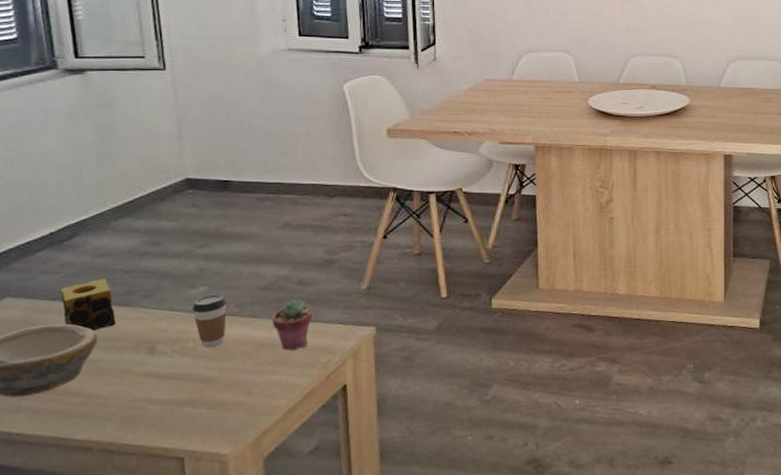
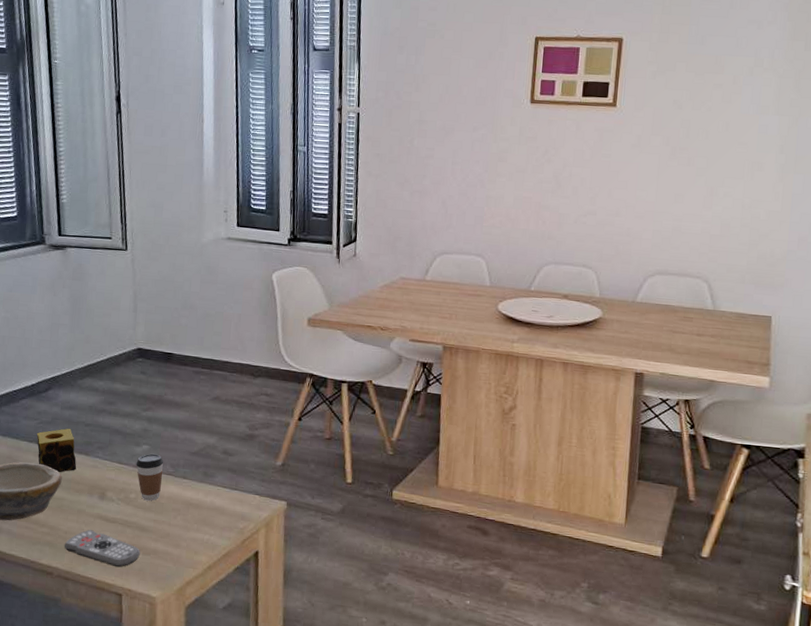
remote control: none [105,391,204,429] -> present [64,529,140,568]
potted succulent: present [272,299,312,351] -> none [199,466,234,513]

